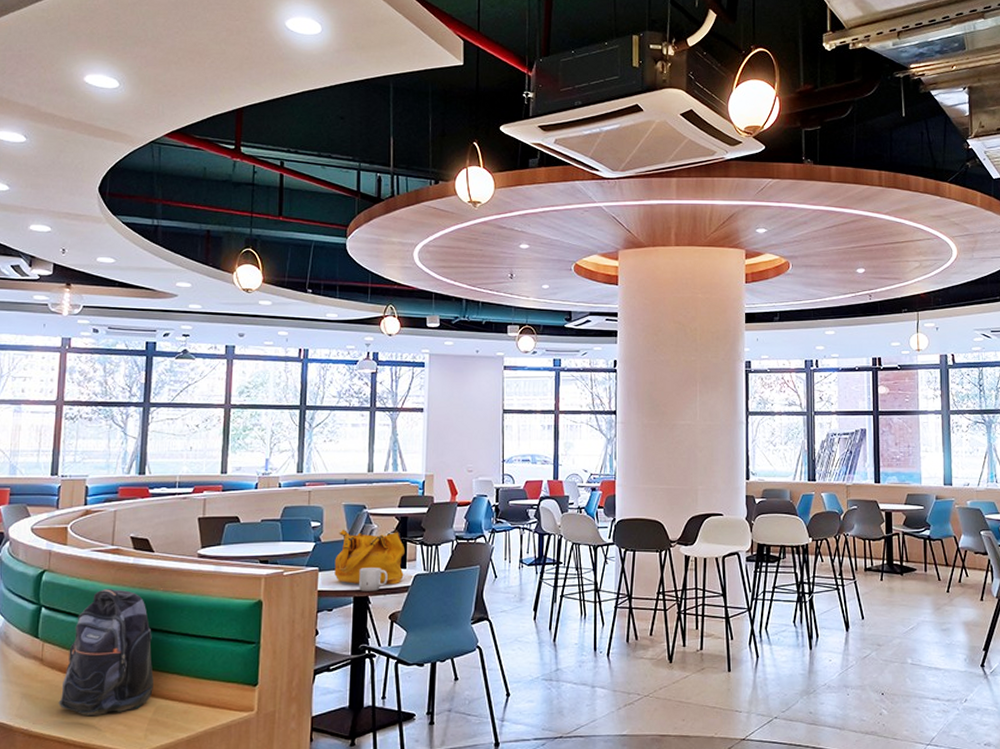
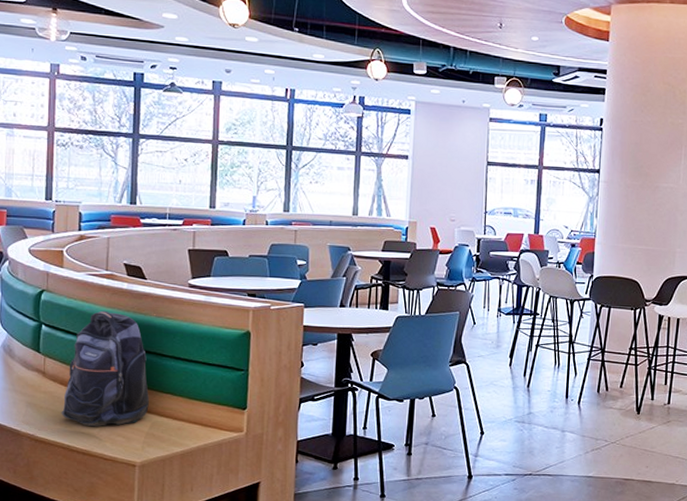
handbag: present [334,527,405,585] -> none [319,268,388,325]
mug: present [359,568,388,591] -> none [343,307,371,330]

